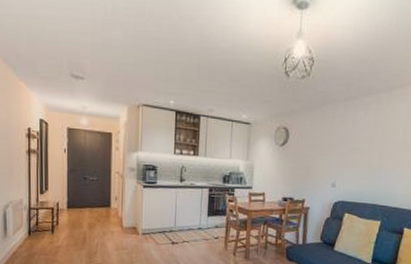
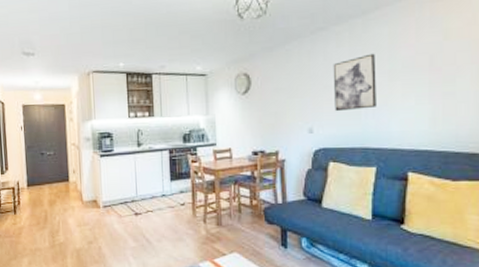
wall art: none [355,125,394,172] -> present [333,53,376,112]

